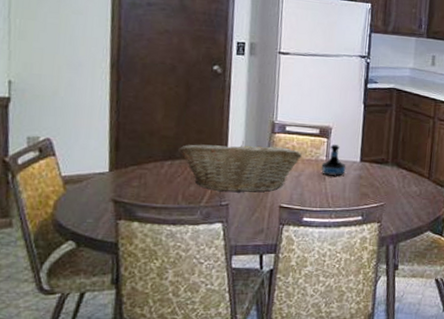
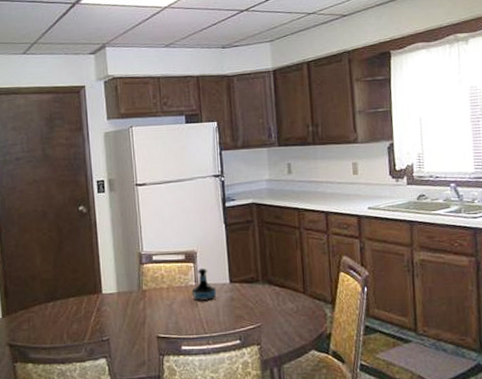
fruit basket: present [178,141,302,193] -> none [58,275,171,328]

